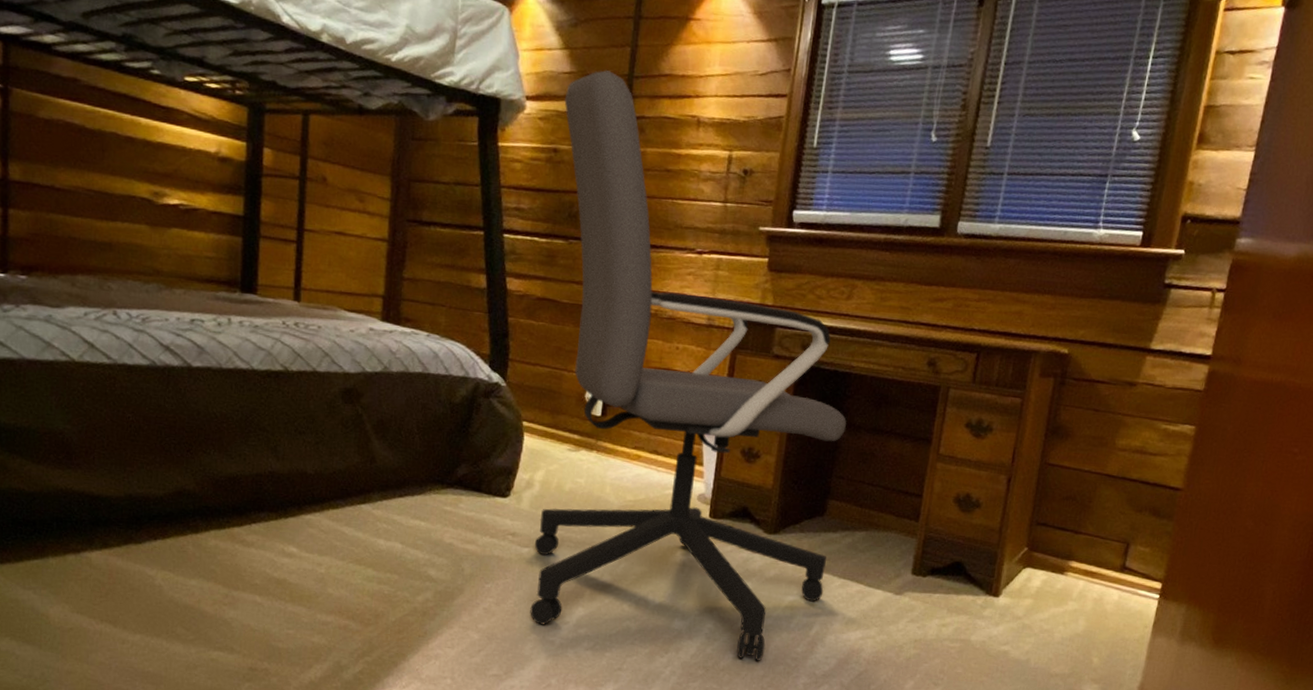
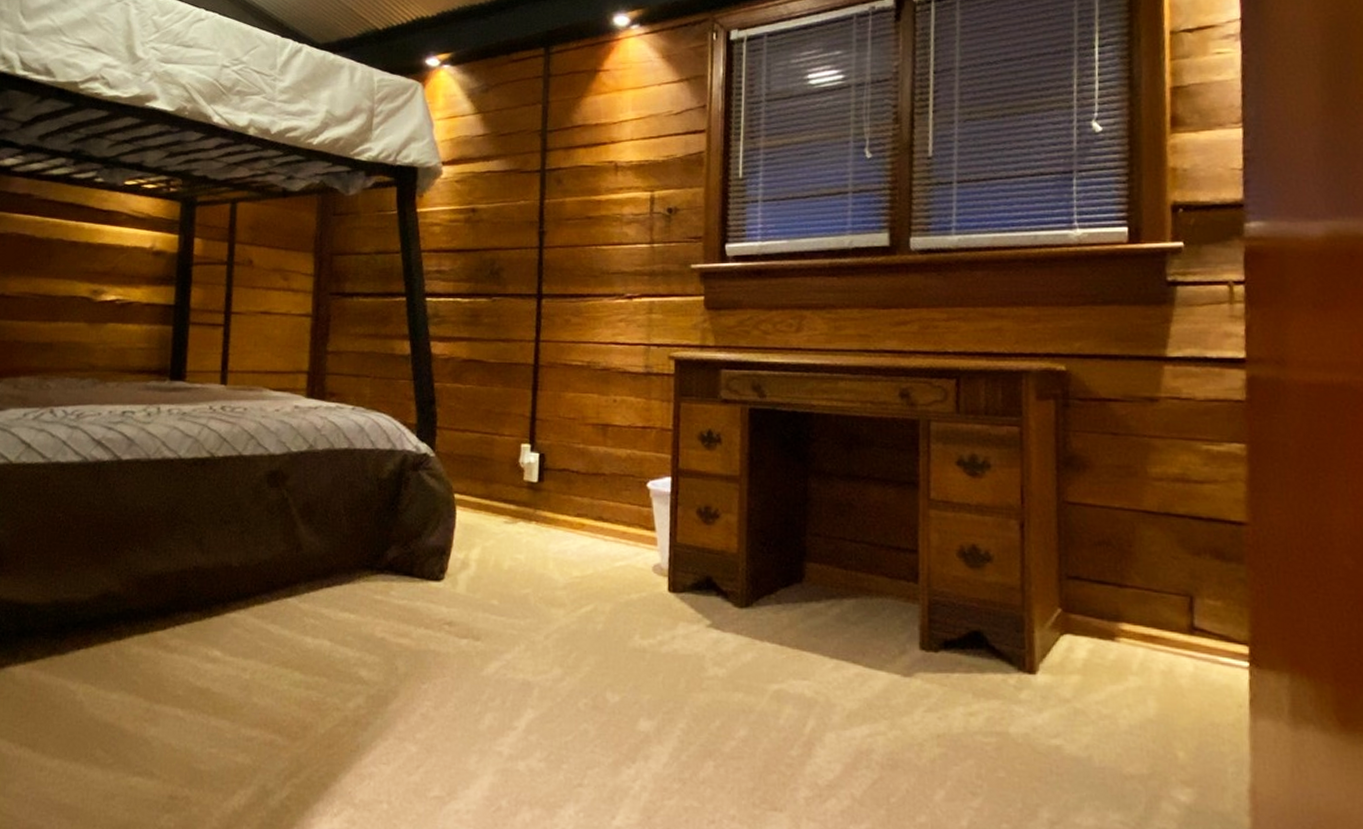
office chair: present [530,70,847,661] -> none [473,129,814,769]

